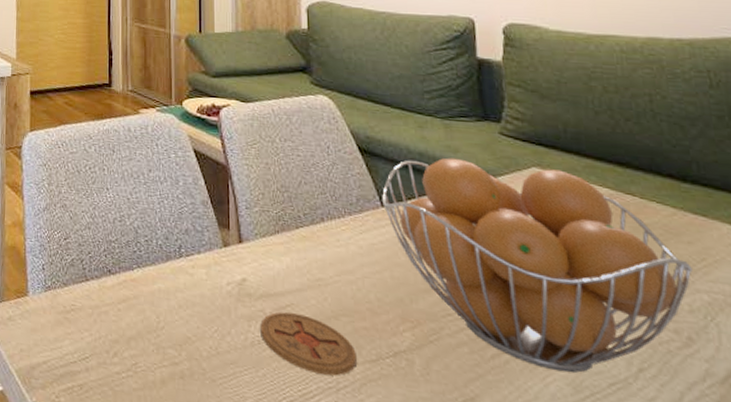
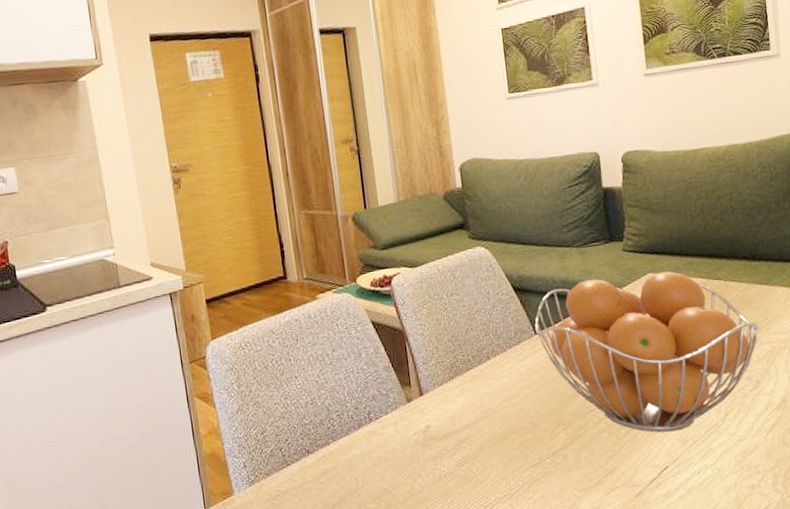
coaster: present [260,312,358,376] -> none [445,442,525,488]

